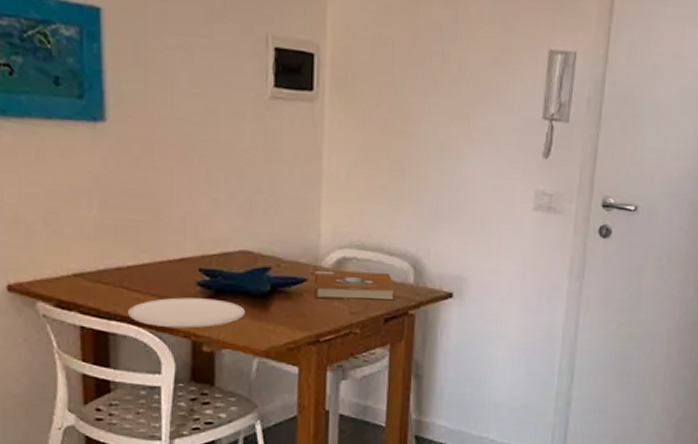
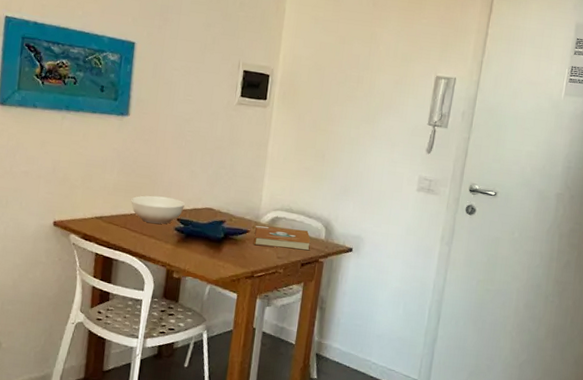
bowl: none [125,238,209,278] -> present [131,195,186,224]
plate: present [128,297,246,329] -> none [127,237,205,260]

